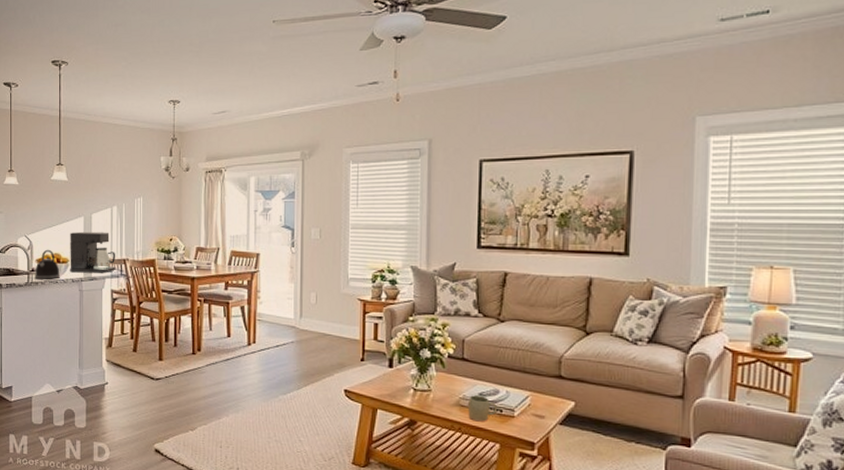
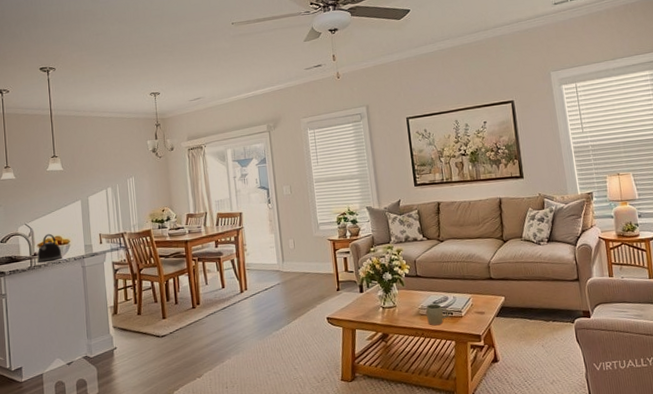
coffee maker: present [70,231,116,274] -> none [69,211,115,252]

